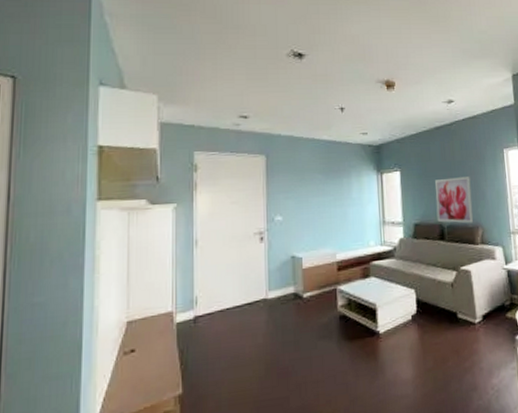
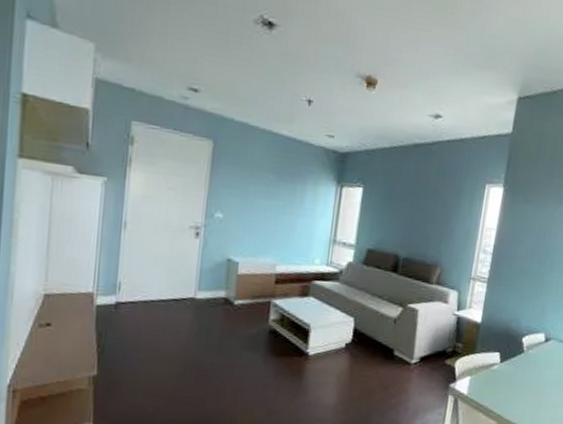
wall art: present [435,177,474,224] -> none [393,205,441,260]

